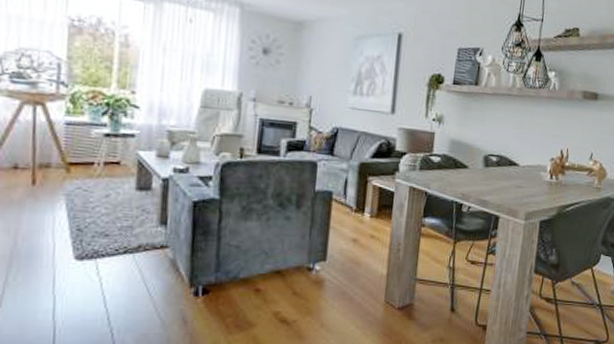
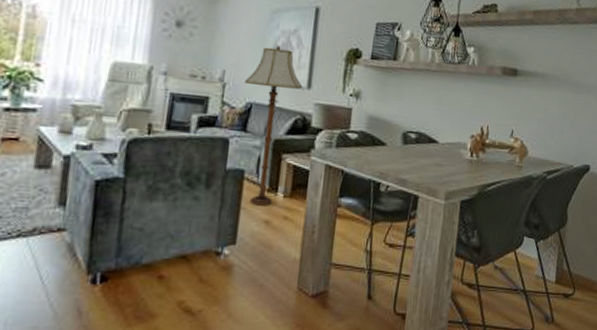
floor lamp: none [330,71,387,226] -> present [244,45,303,206]

